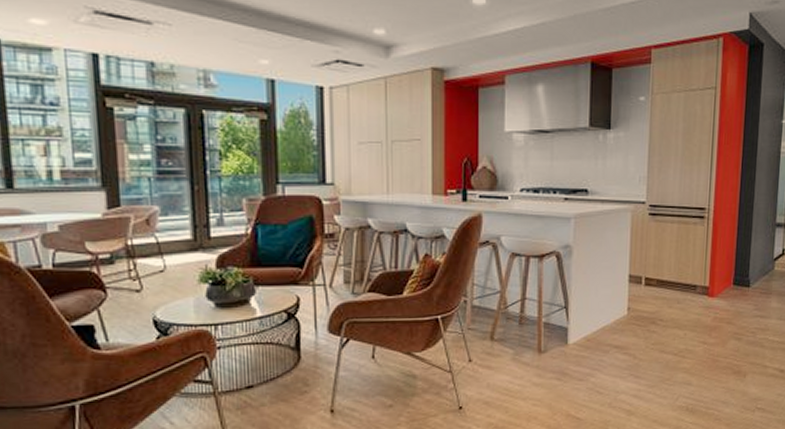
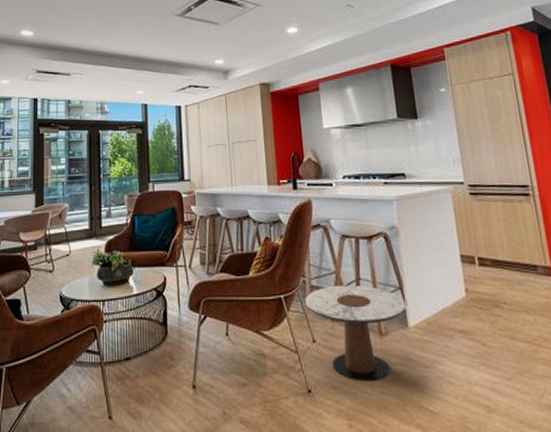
side table: none [465,304,568,396] -> present [305,285,406,382]

